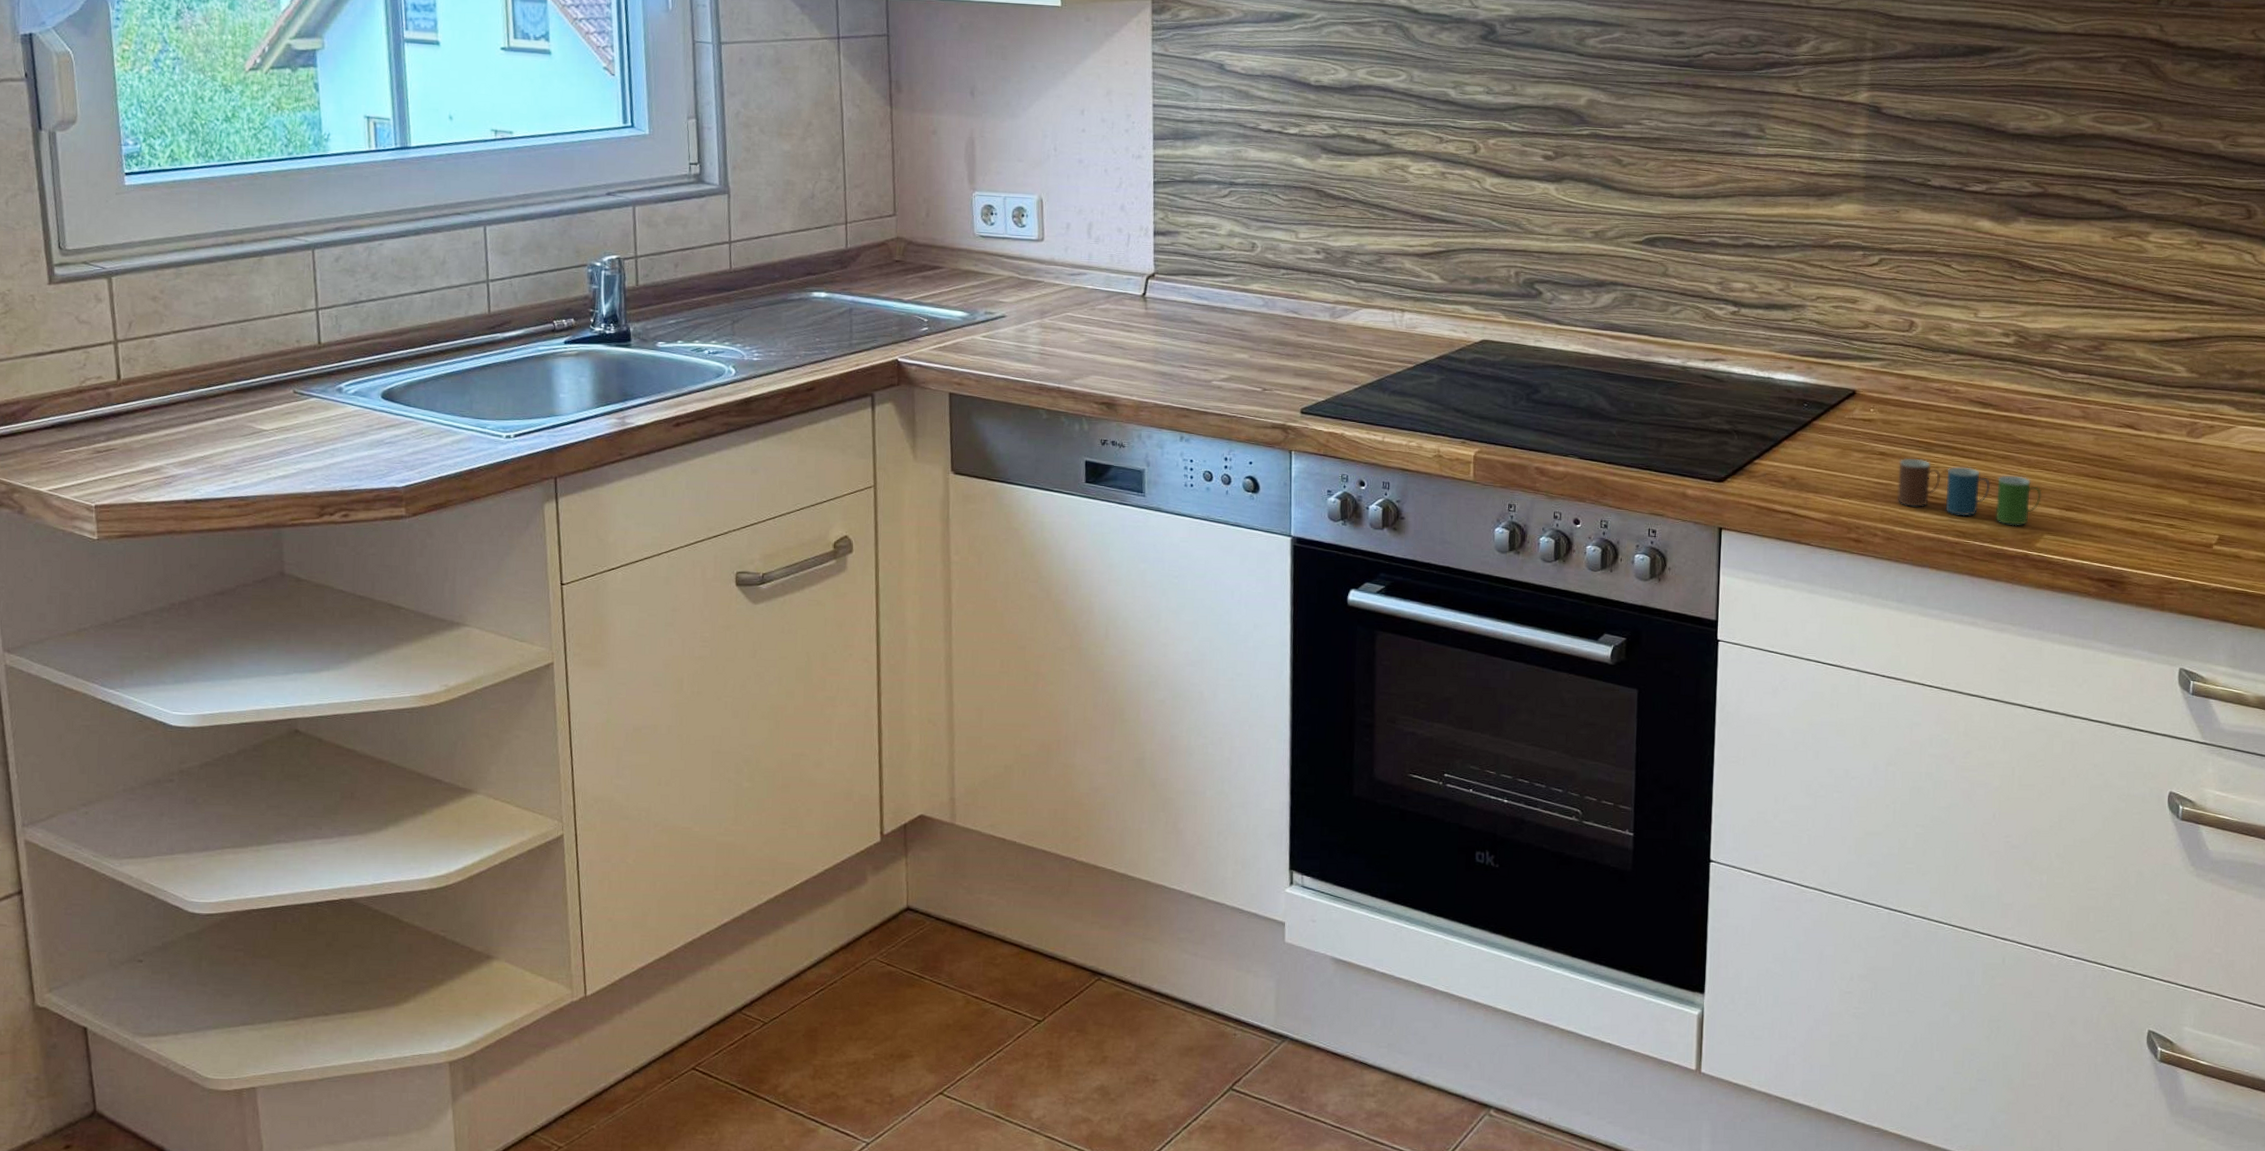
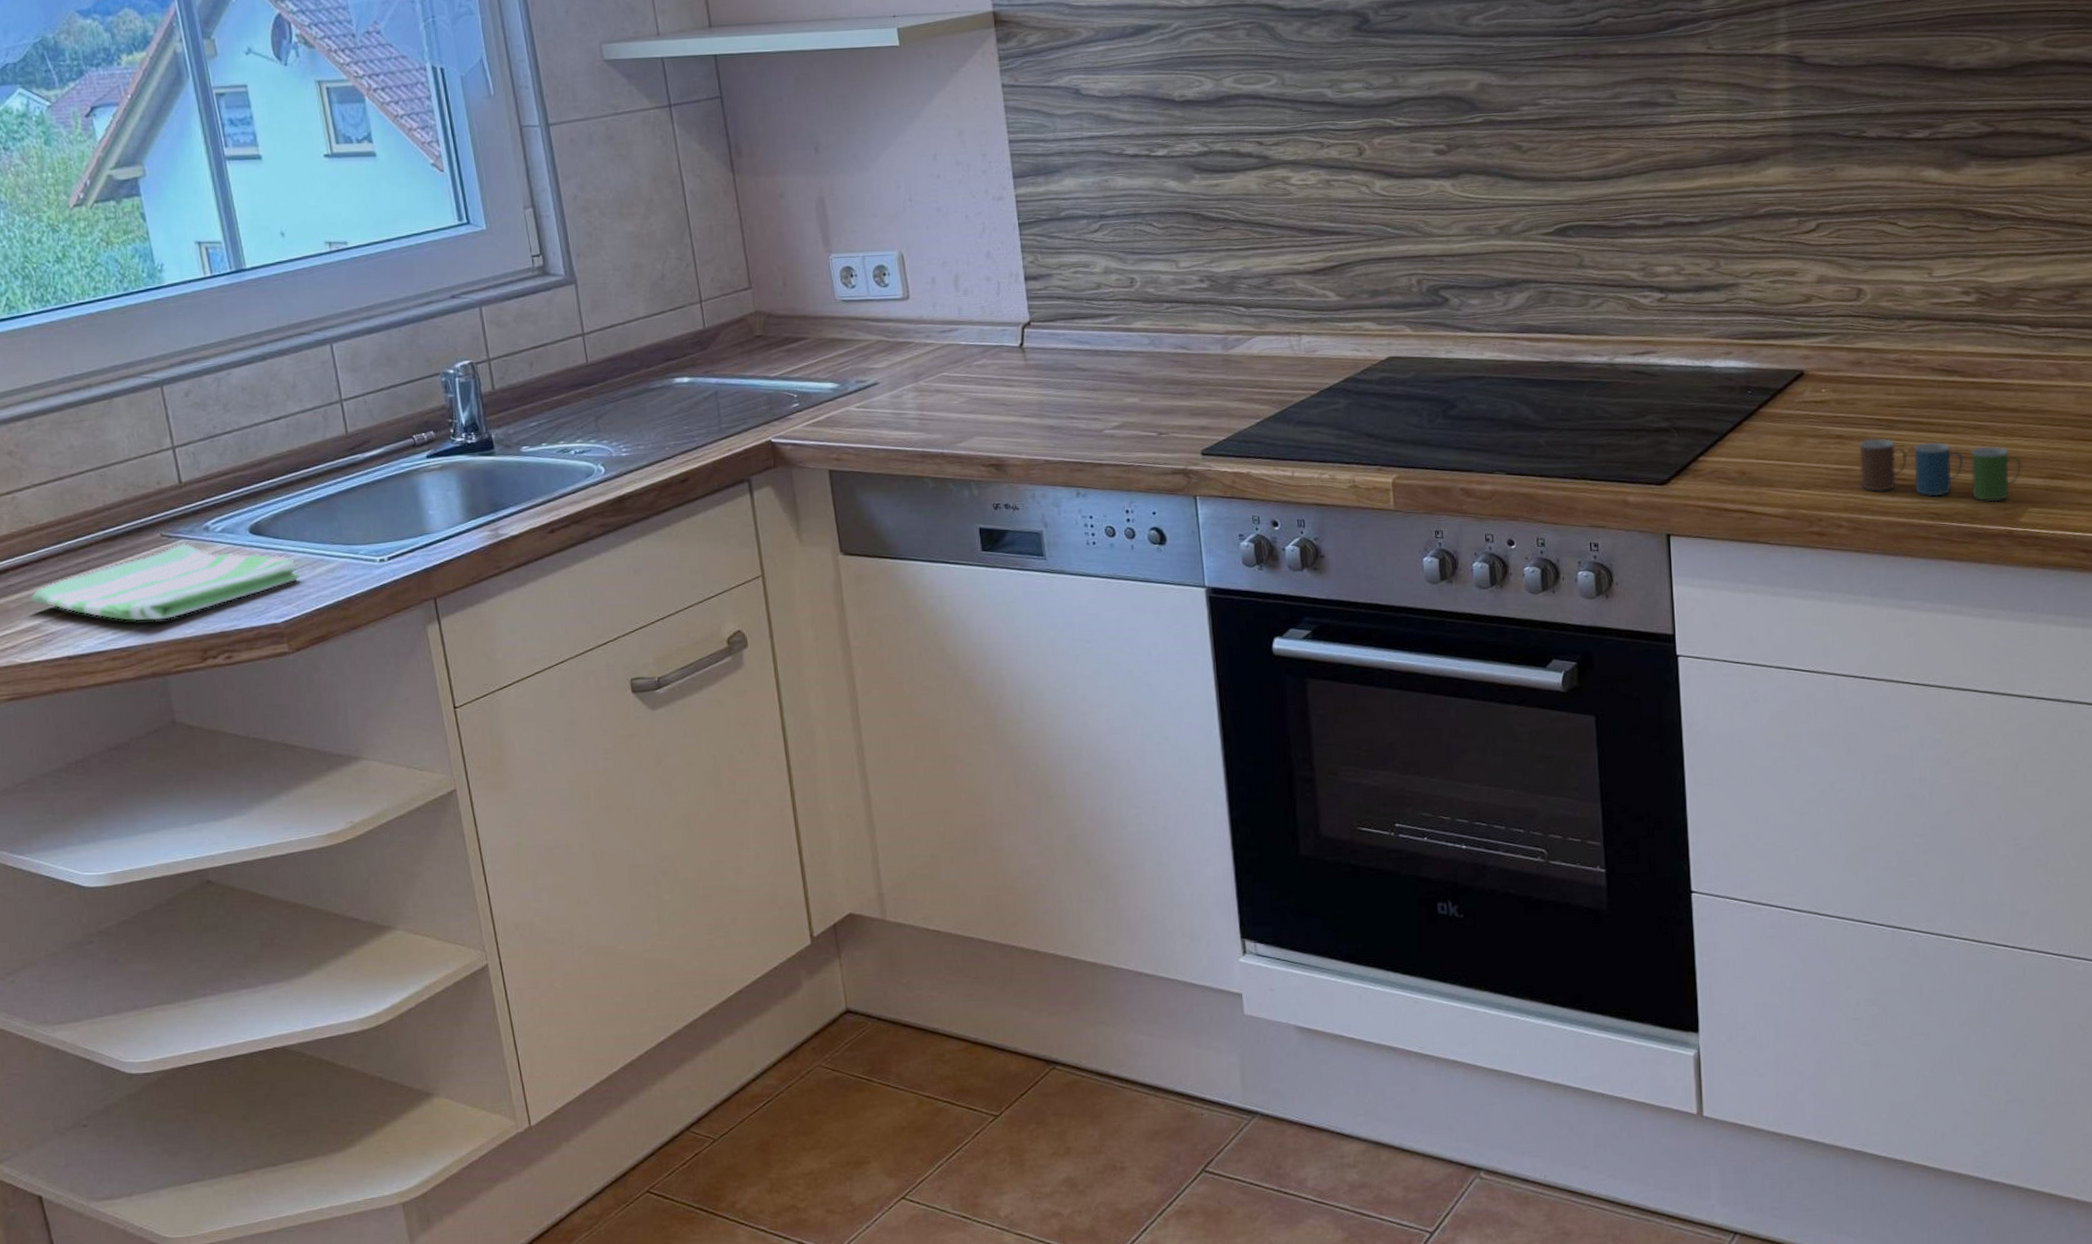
dish towel: none [155,401,426,474] -> present [30,542,300,621]

